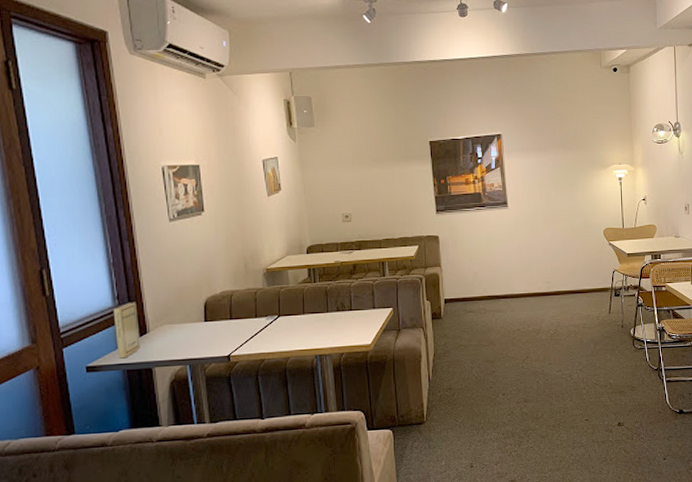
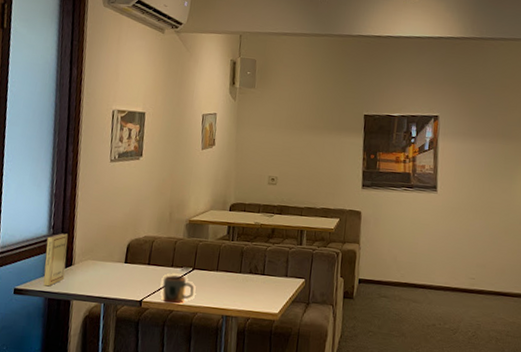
mug: none [248,324,283,353] -> present [162,275,195,304]

